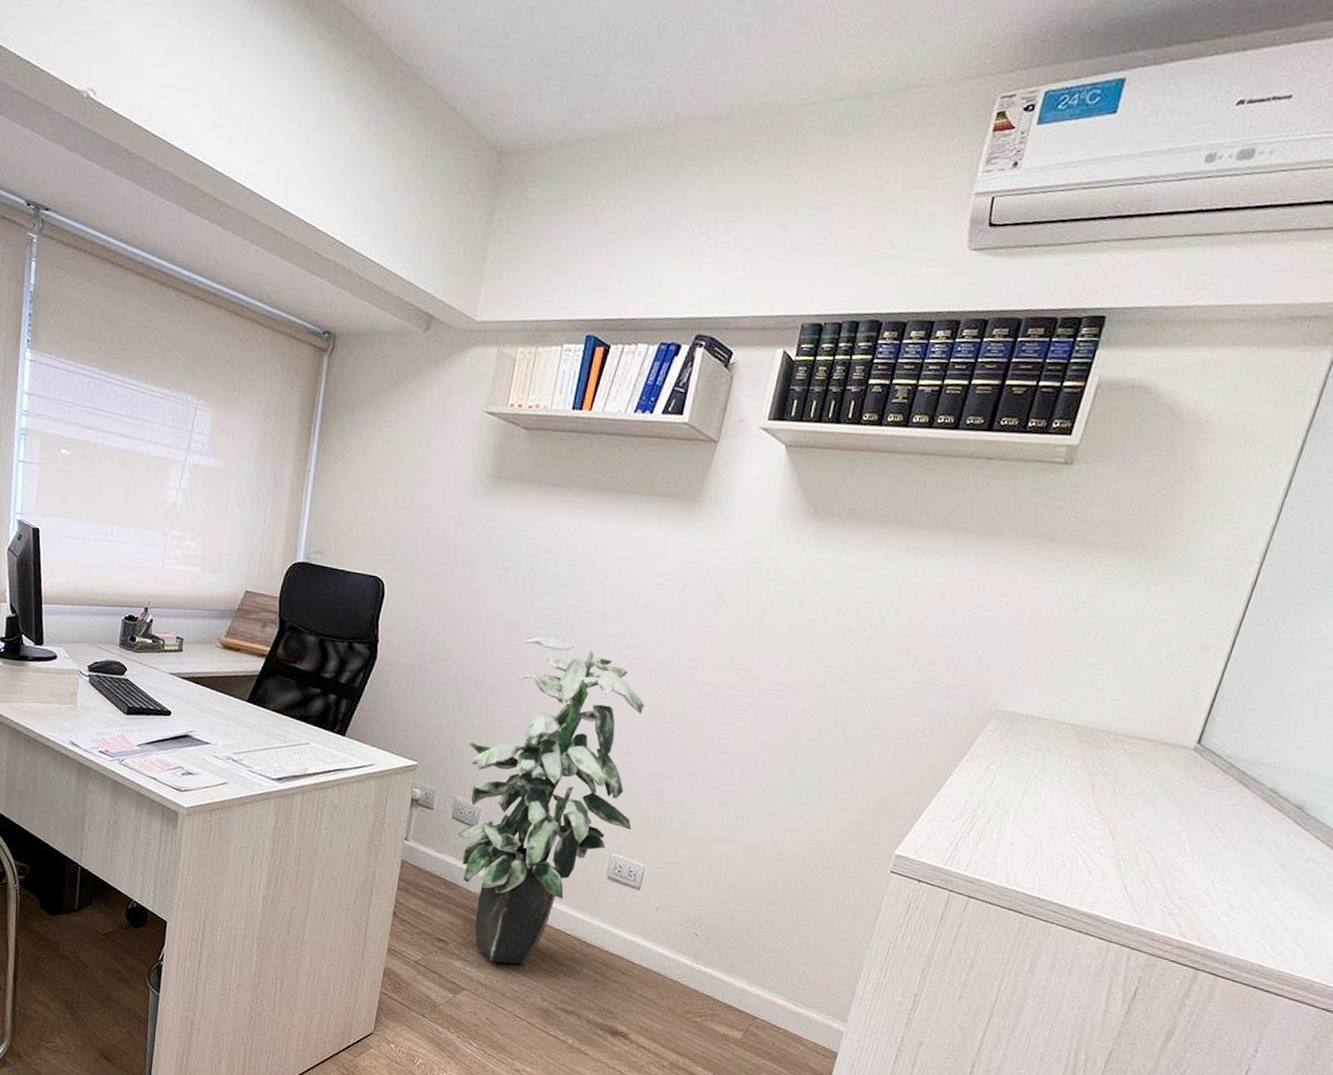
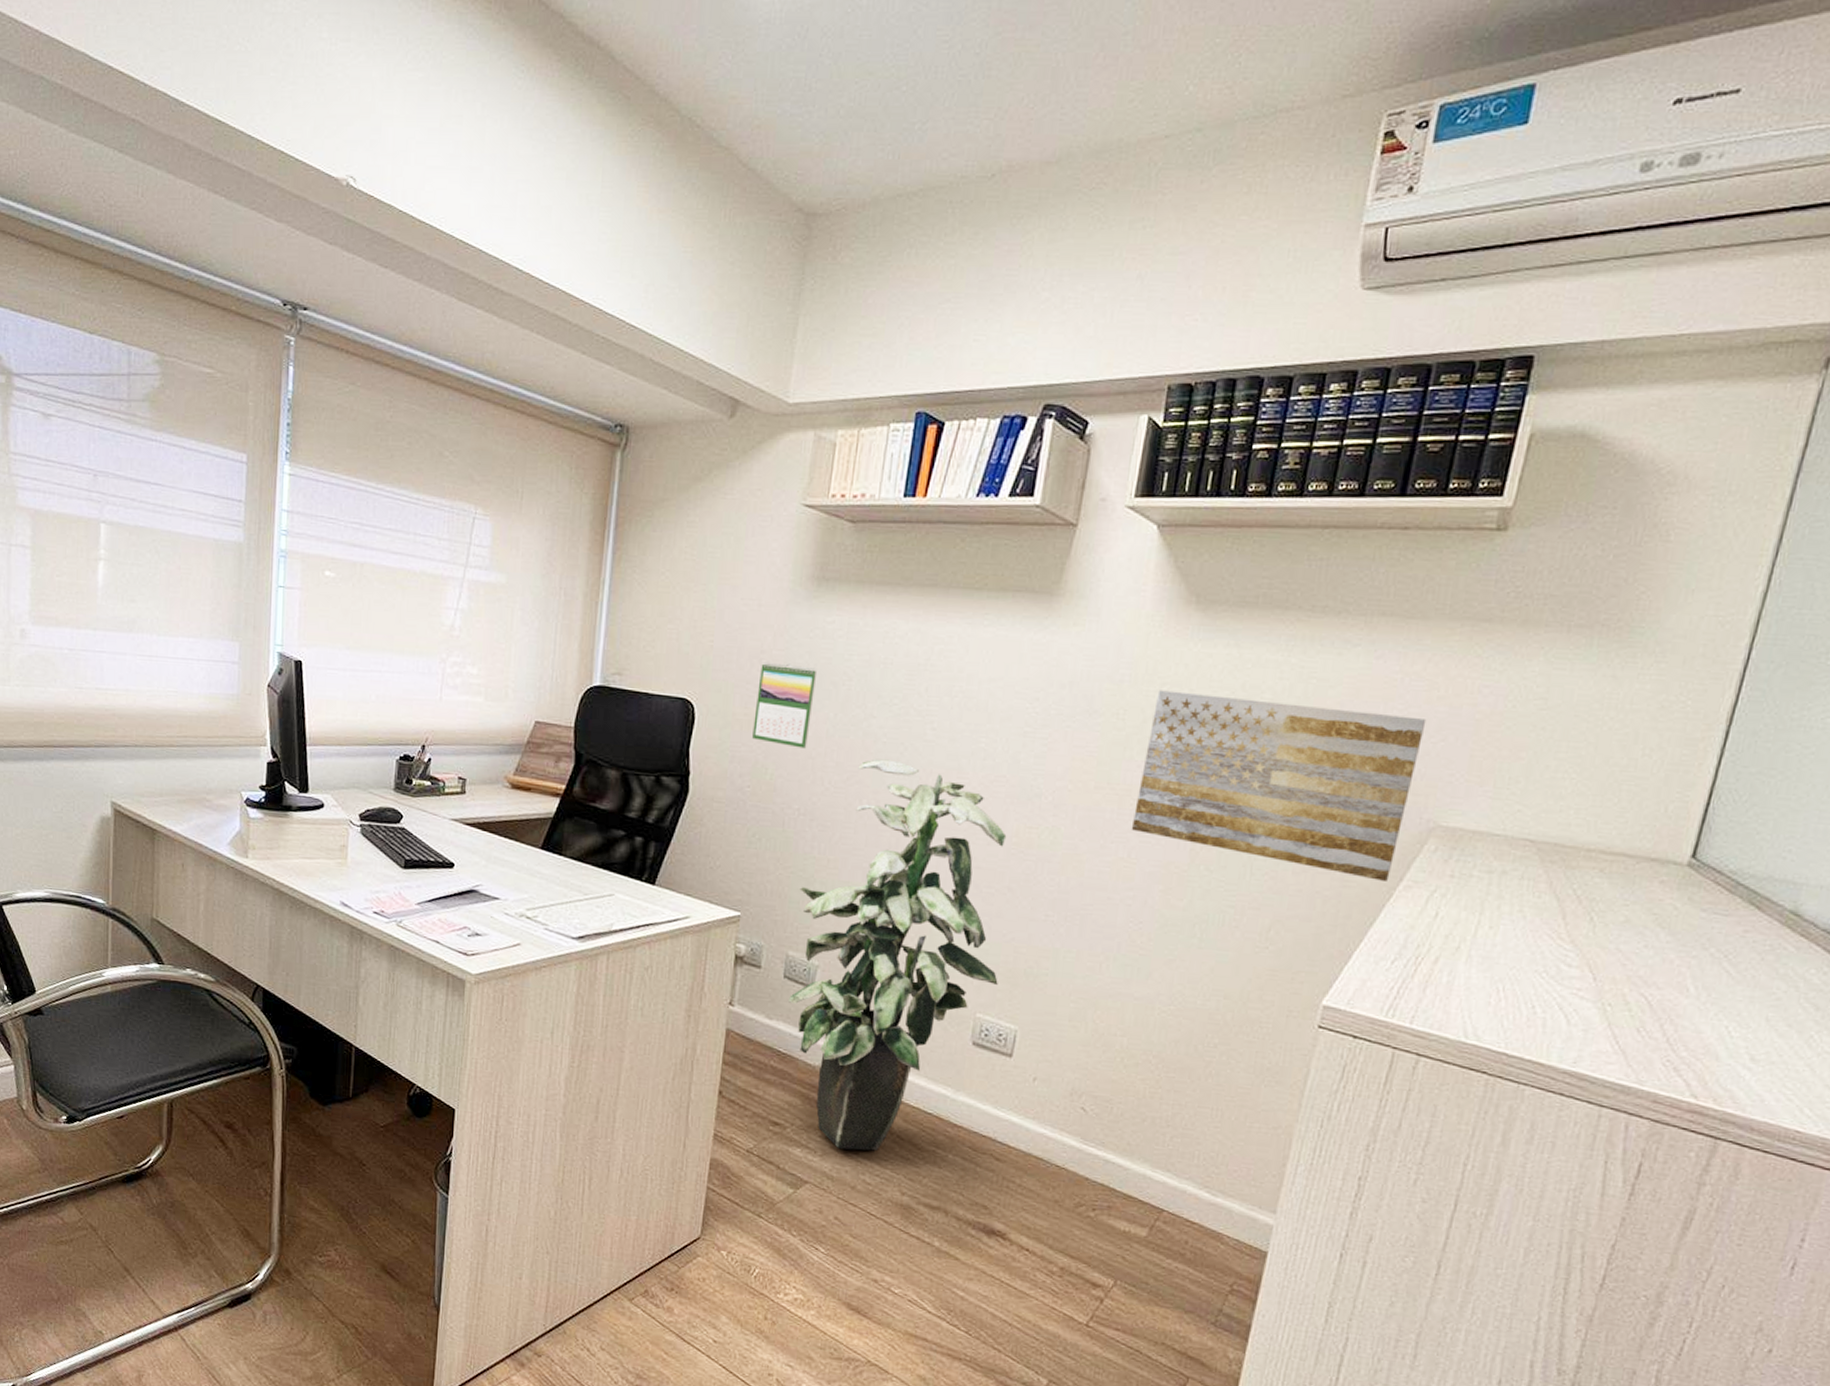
calendar: none [433,548,492,624] -> present [752,662,818,749]
wall art: none [748,587,996,754] -> present [1131,690,1427,881]

